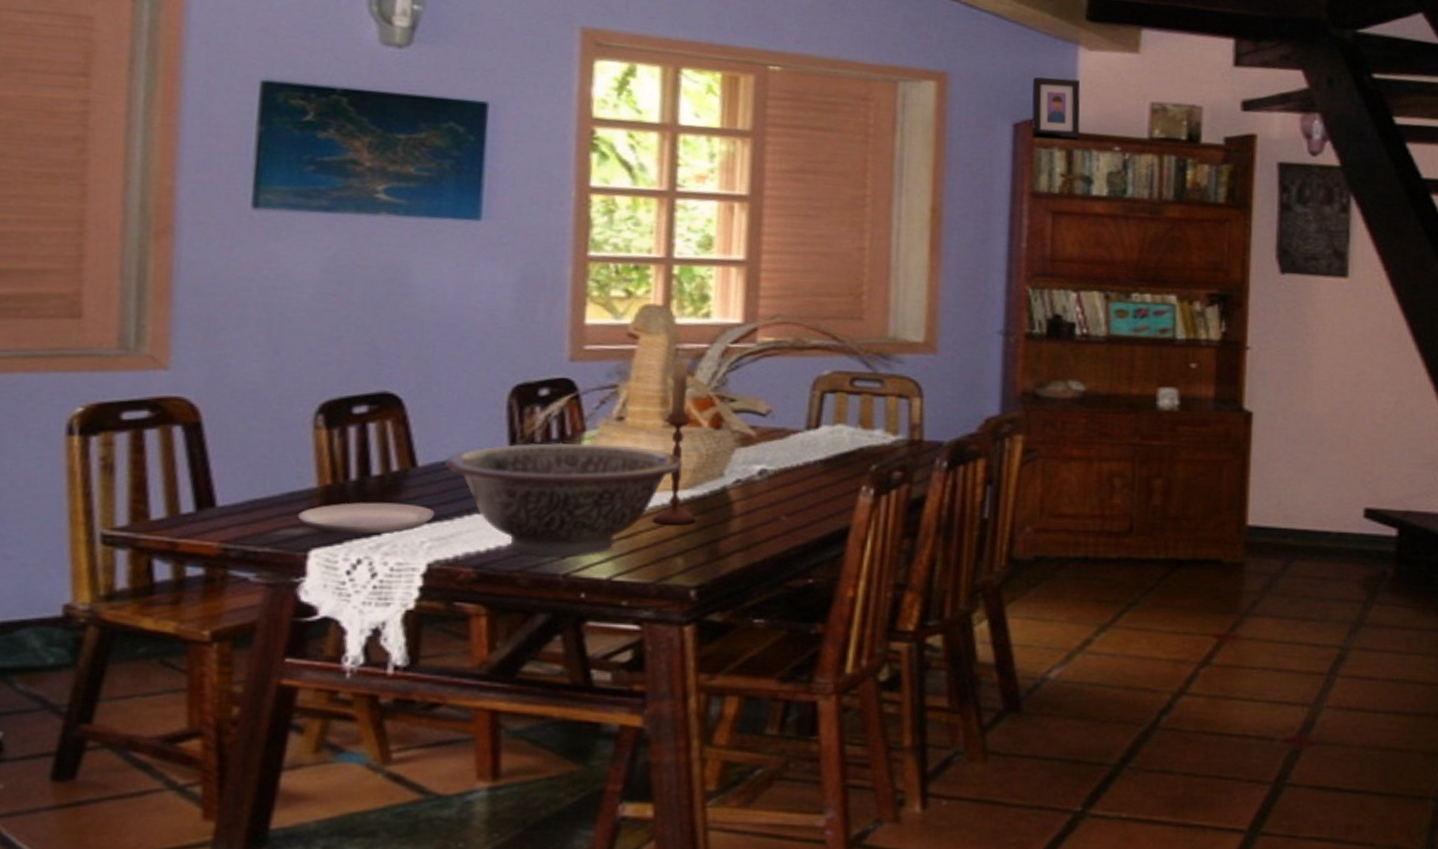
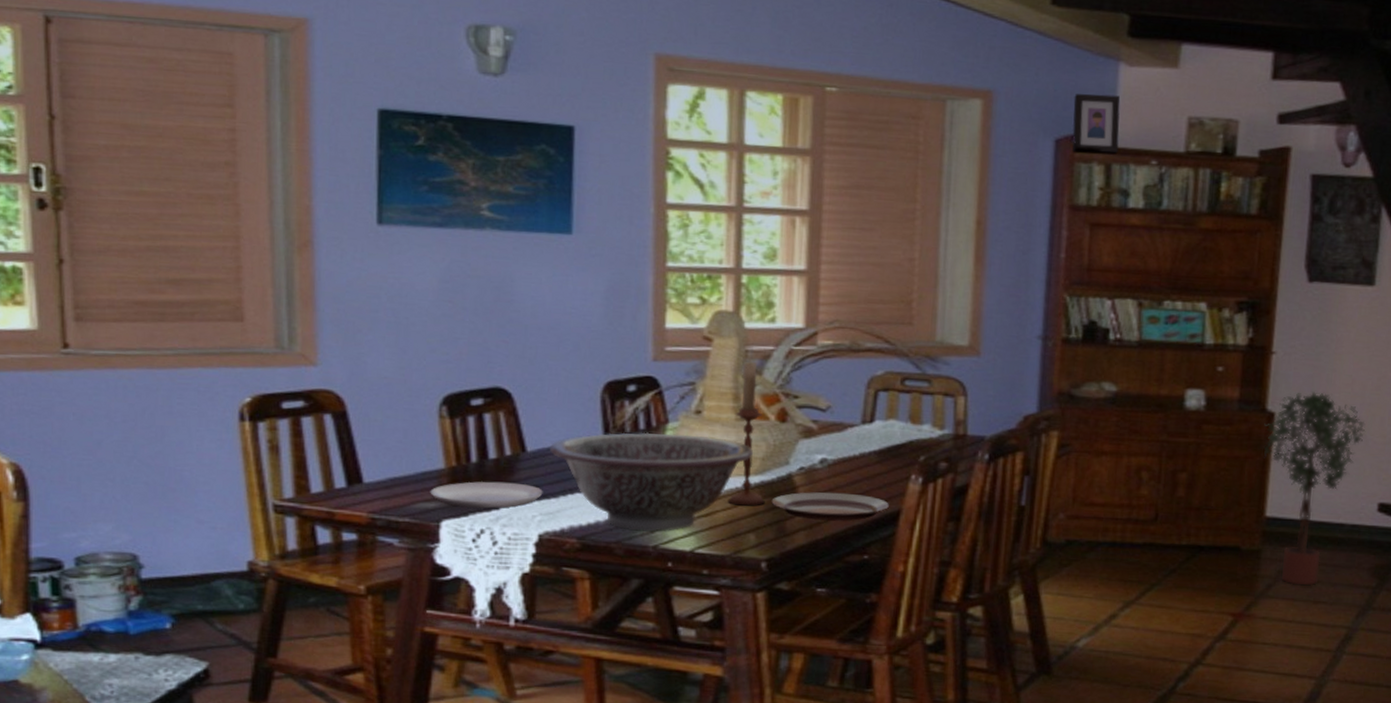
plate: none [703,507,837,541] -> present [771,492,889,521]
potted tree: none [1242,389,1347,602] -> present [1263,391,1366,586]

